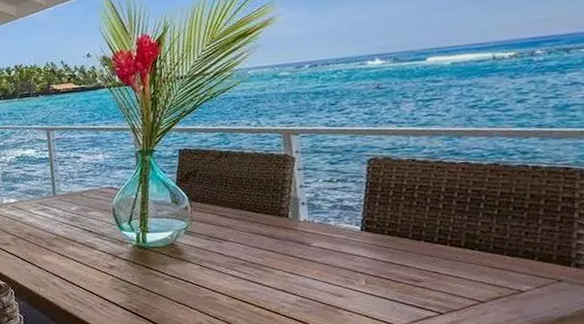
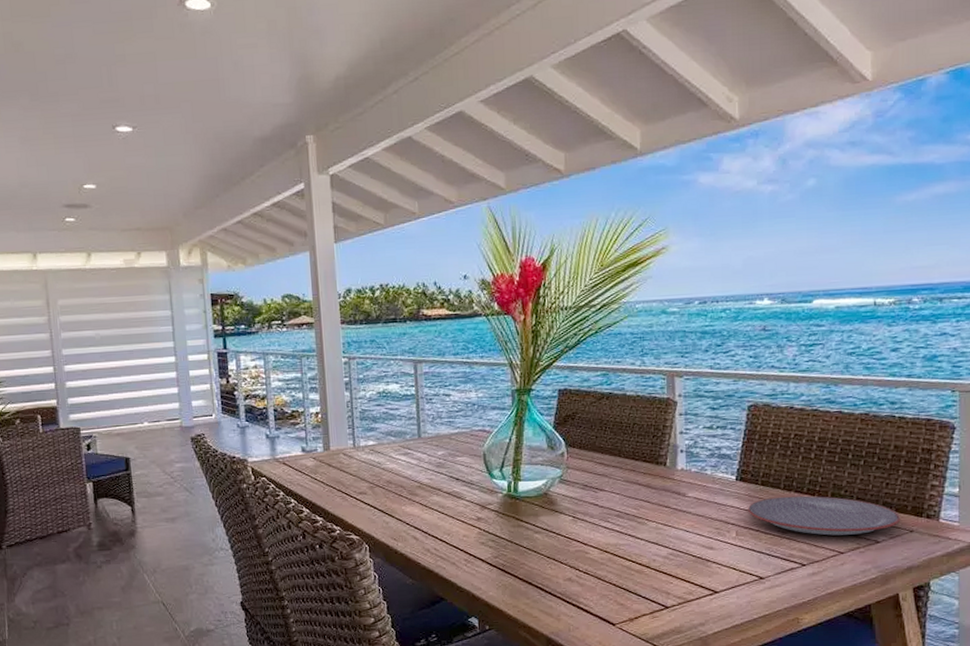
plate: none [376,245,546,285] -> present [748,495,901,536]

